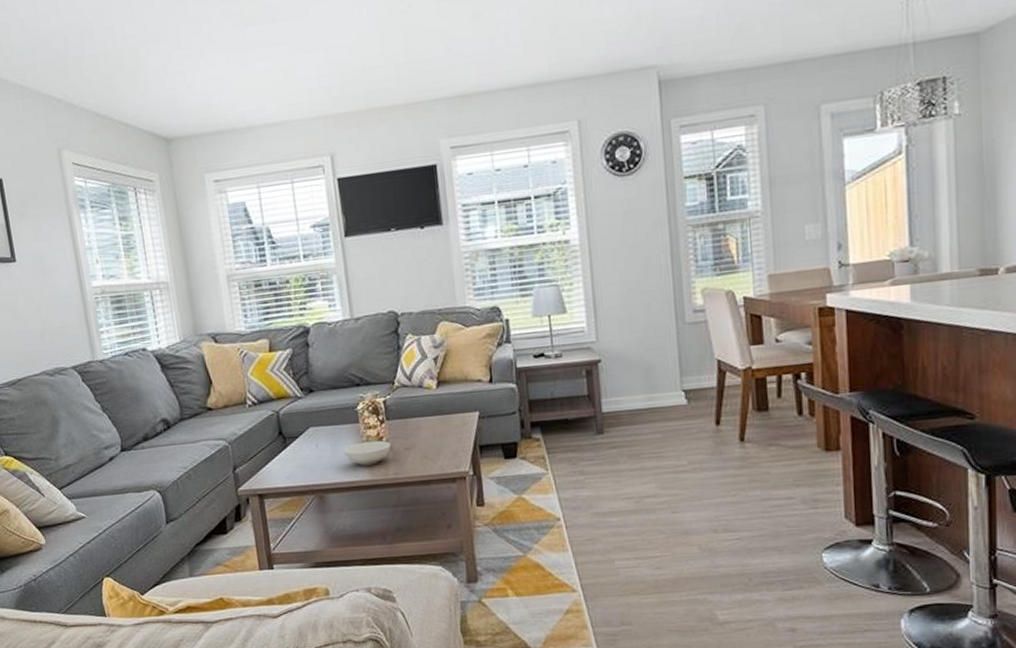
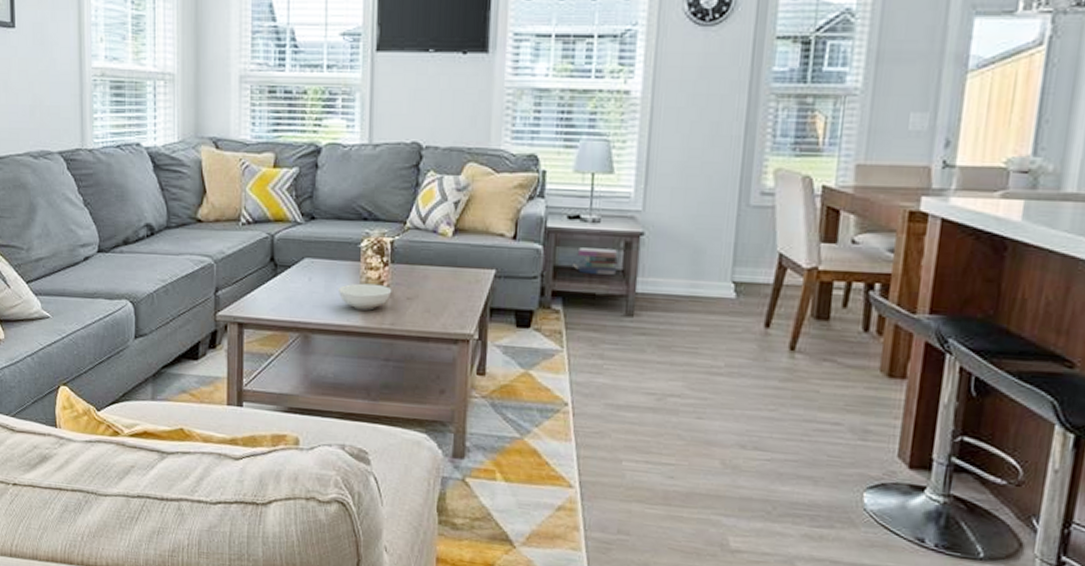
books: none [545,378,583,403] -> present [573,248,618,275]

